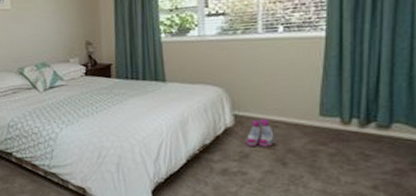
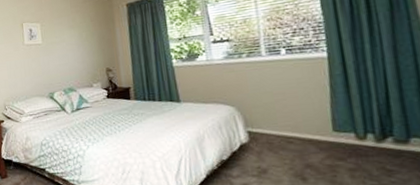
boots: present [245,119,276,147] -> none [261,135,292,162]

